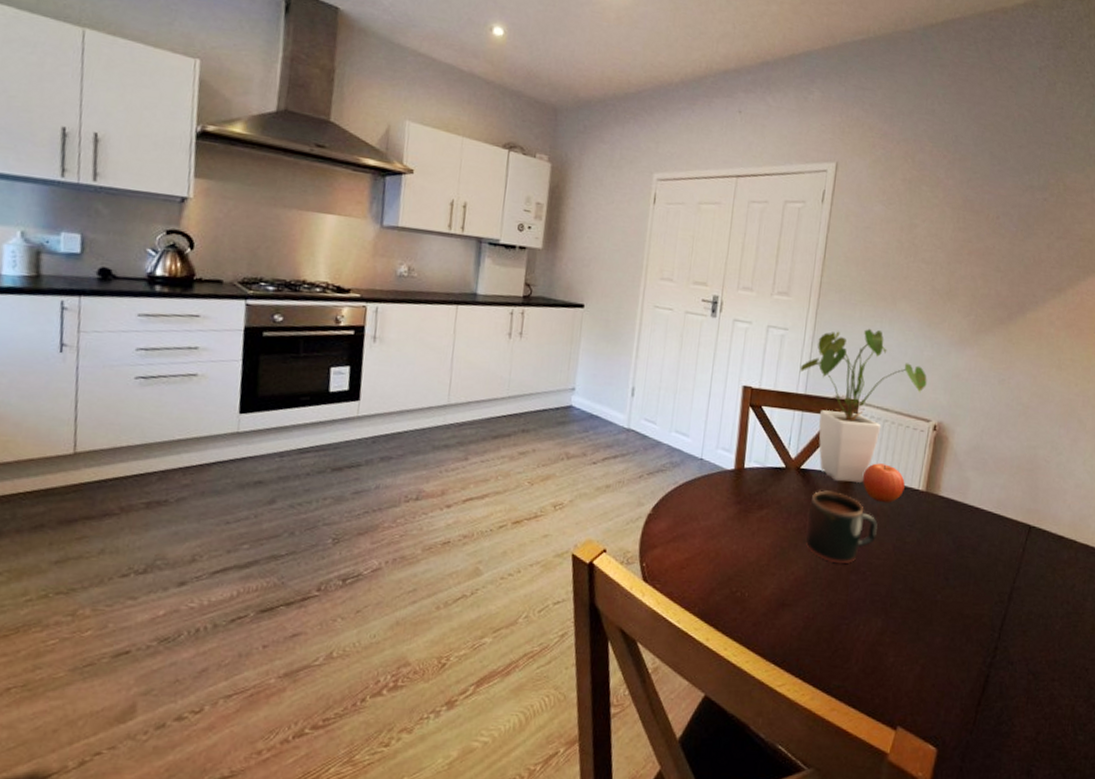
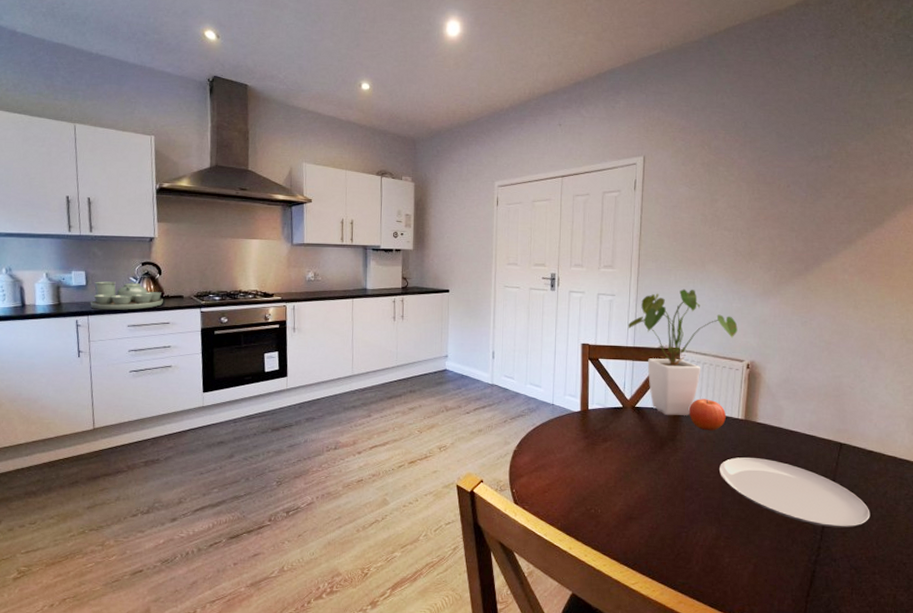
tea set: none [84,249,195,294] -> present [90,281,164,311]
mug: present [805,490,878,564] -> none [644,423,705,483]
plate: none [892,536,1055,626] -> present [720,457,870,528]

